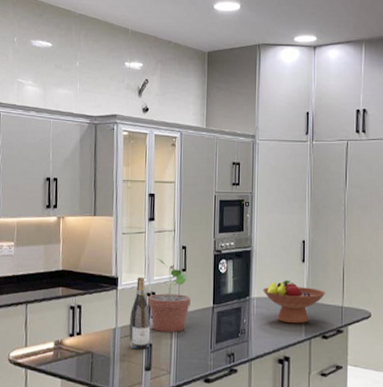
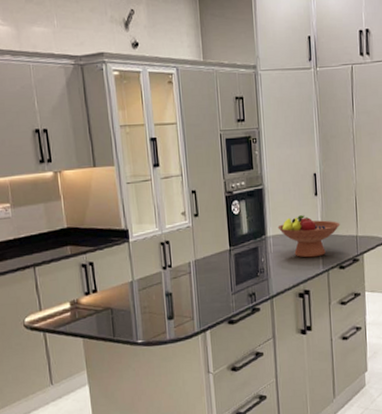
wine bottle: present [129,277,151,350] -> none [146,226,170,301]
potted plant: present [148,259,191,332] -> none [162,206,207,280]

